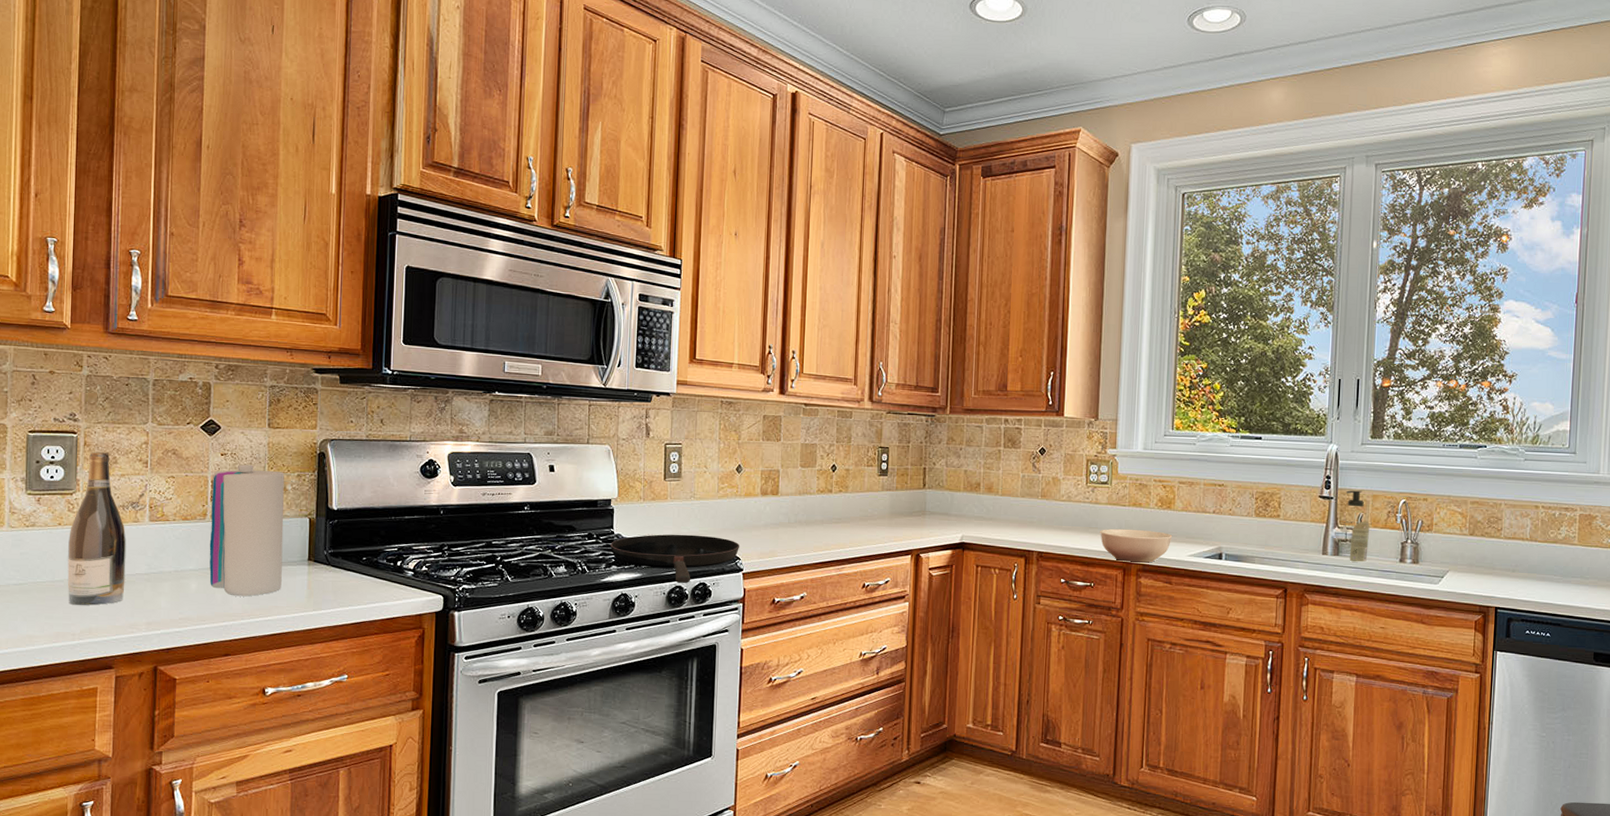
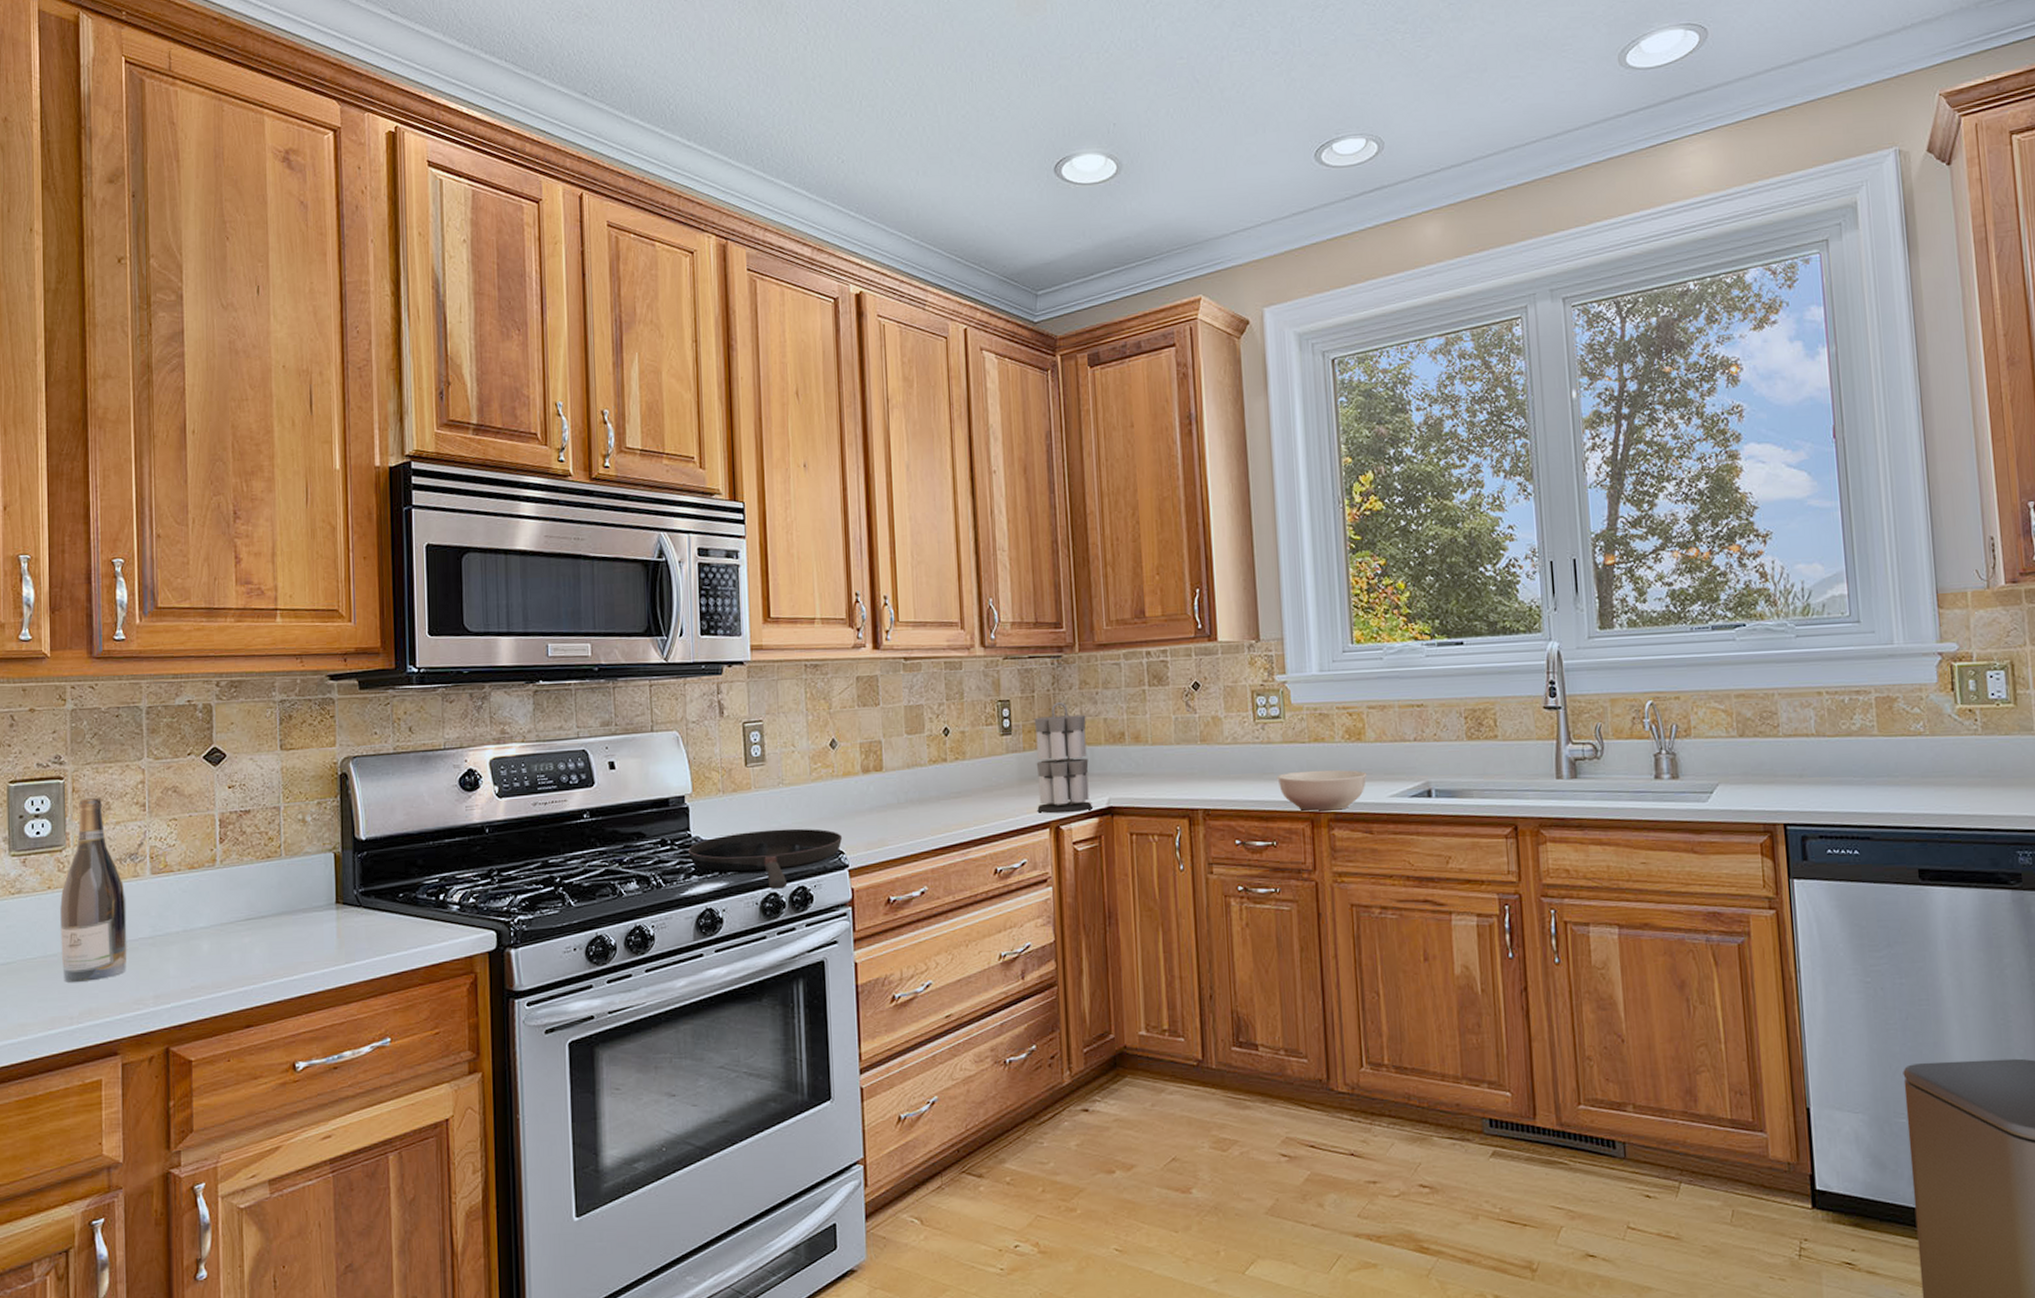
paper towel holder: present [209,464,284,597] -> none [220,796,307,955]
spice rack: none [902,453,950,545] -> present [1034,702,1093,814]
soap dispenser: present [1339,490,1370,563] -> none [1573,695,1614,785]

